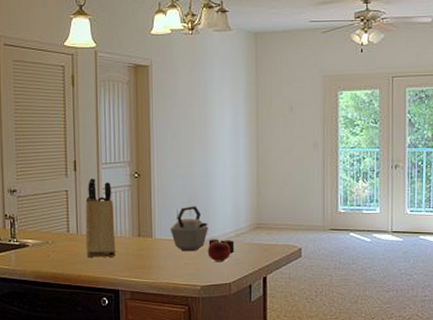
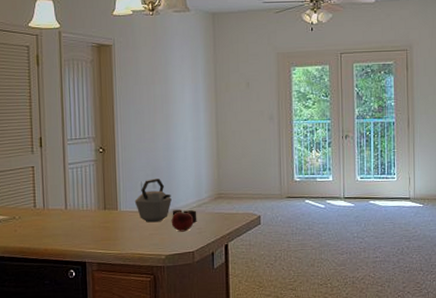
knife block: present [85,177,116,259] -> none [51,153,82,232]

